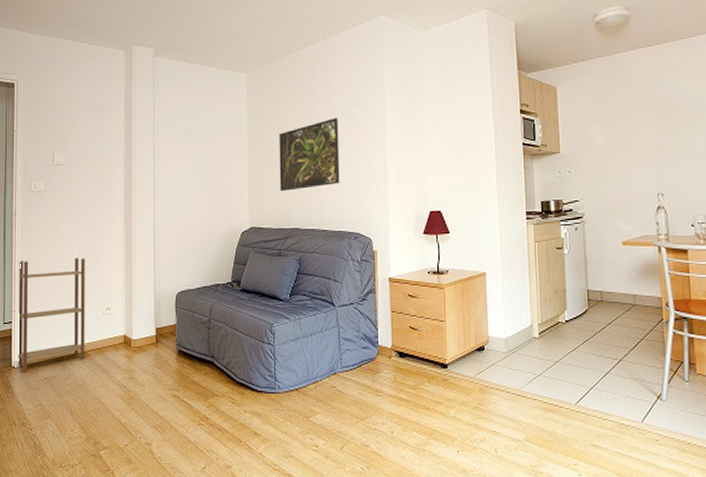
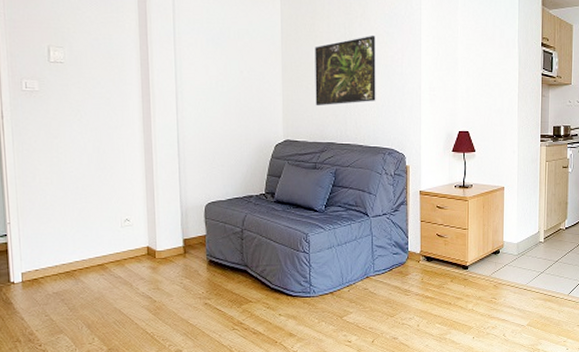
shelving unit: present [18,258,85,371] -> none [11,166,102,287]

